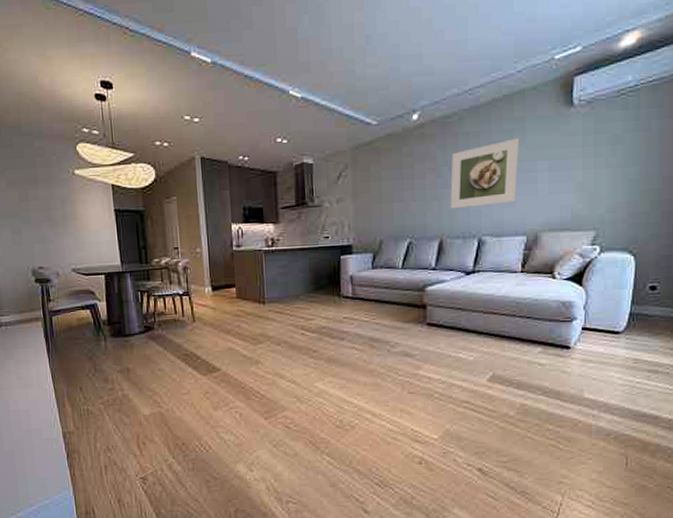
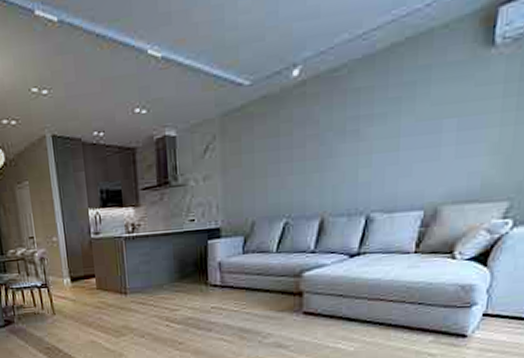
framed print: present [450,138,520,209] -> none [334,92,424,183]

